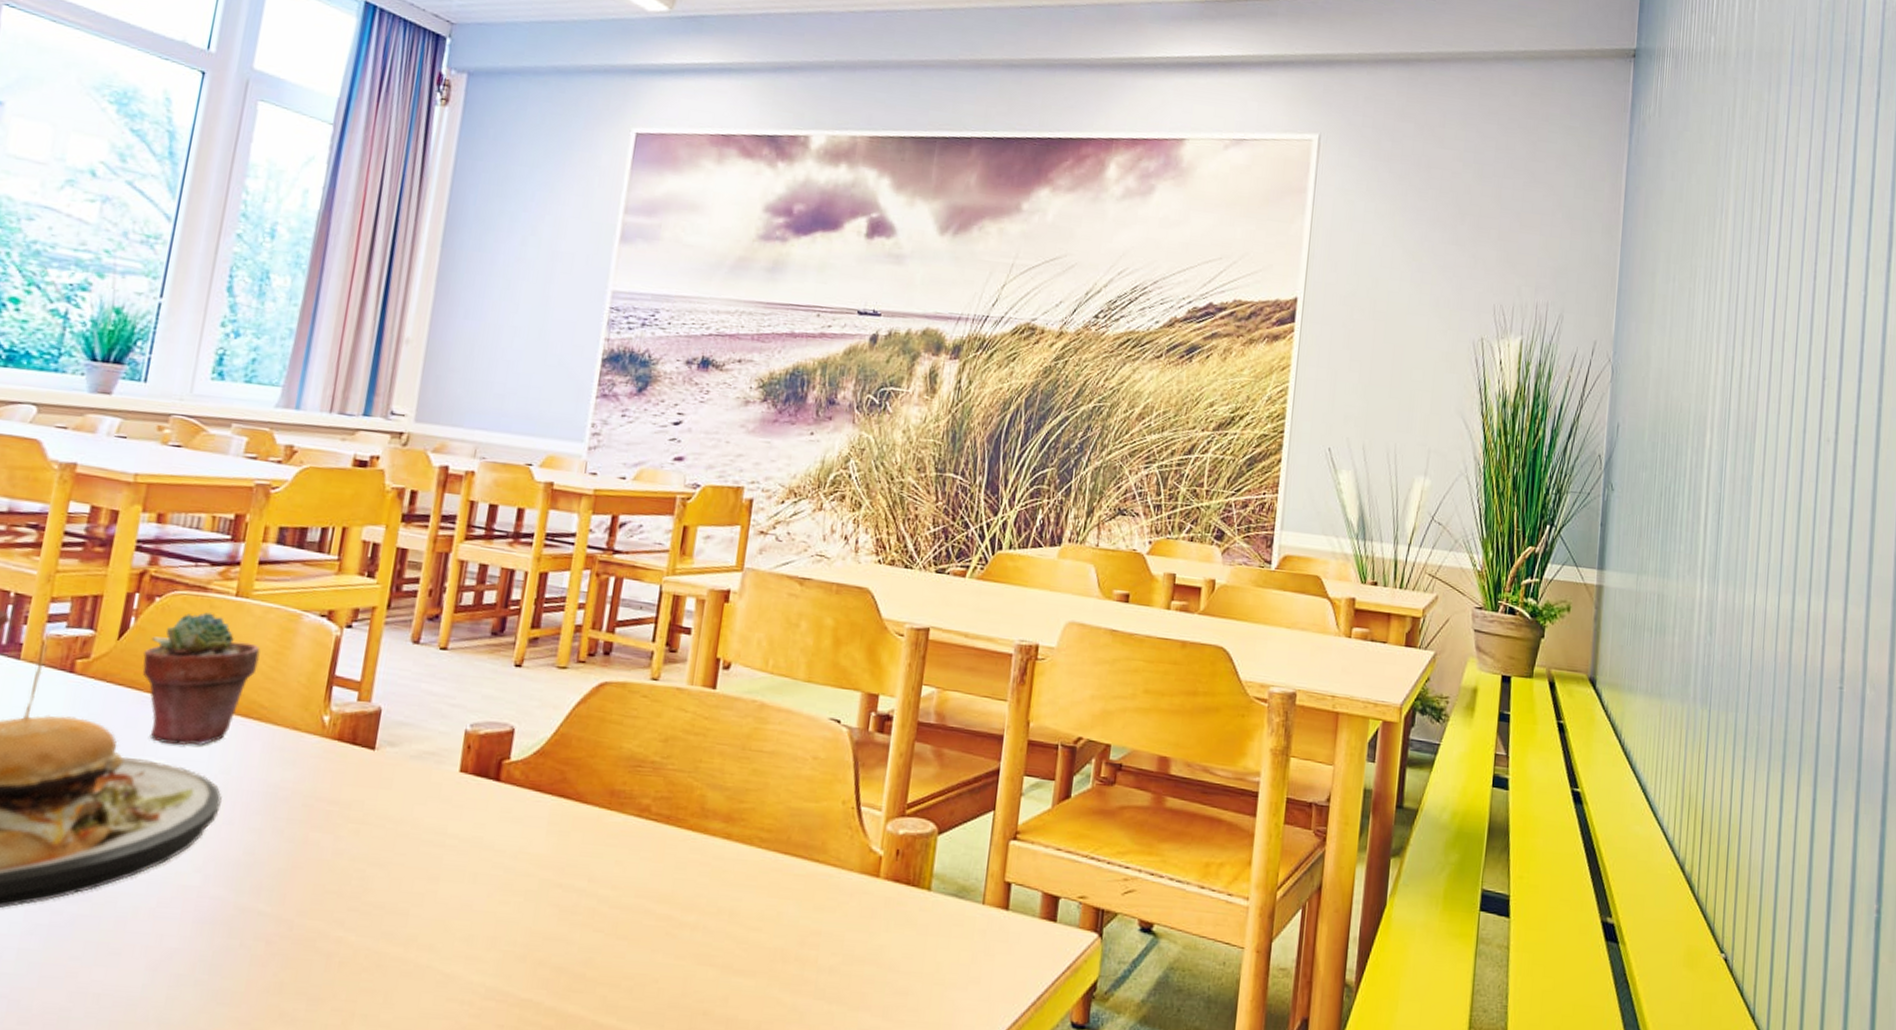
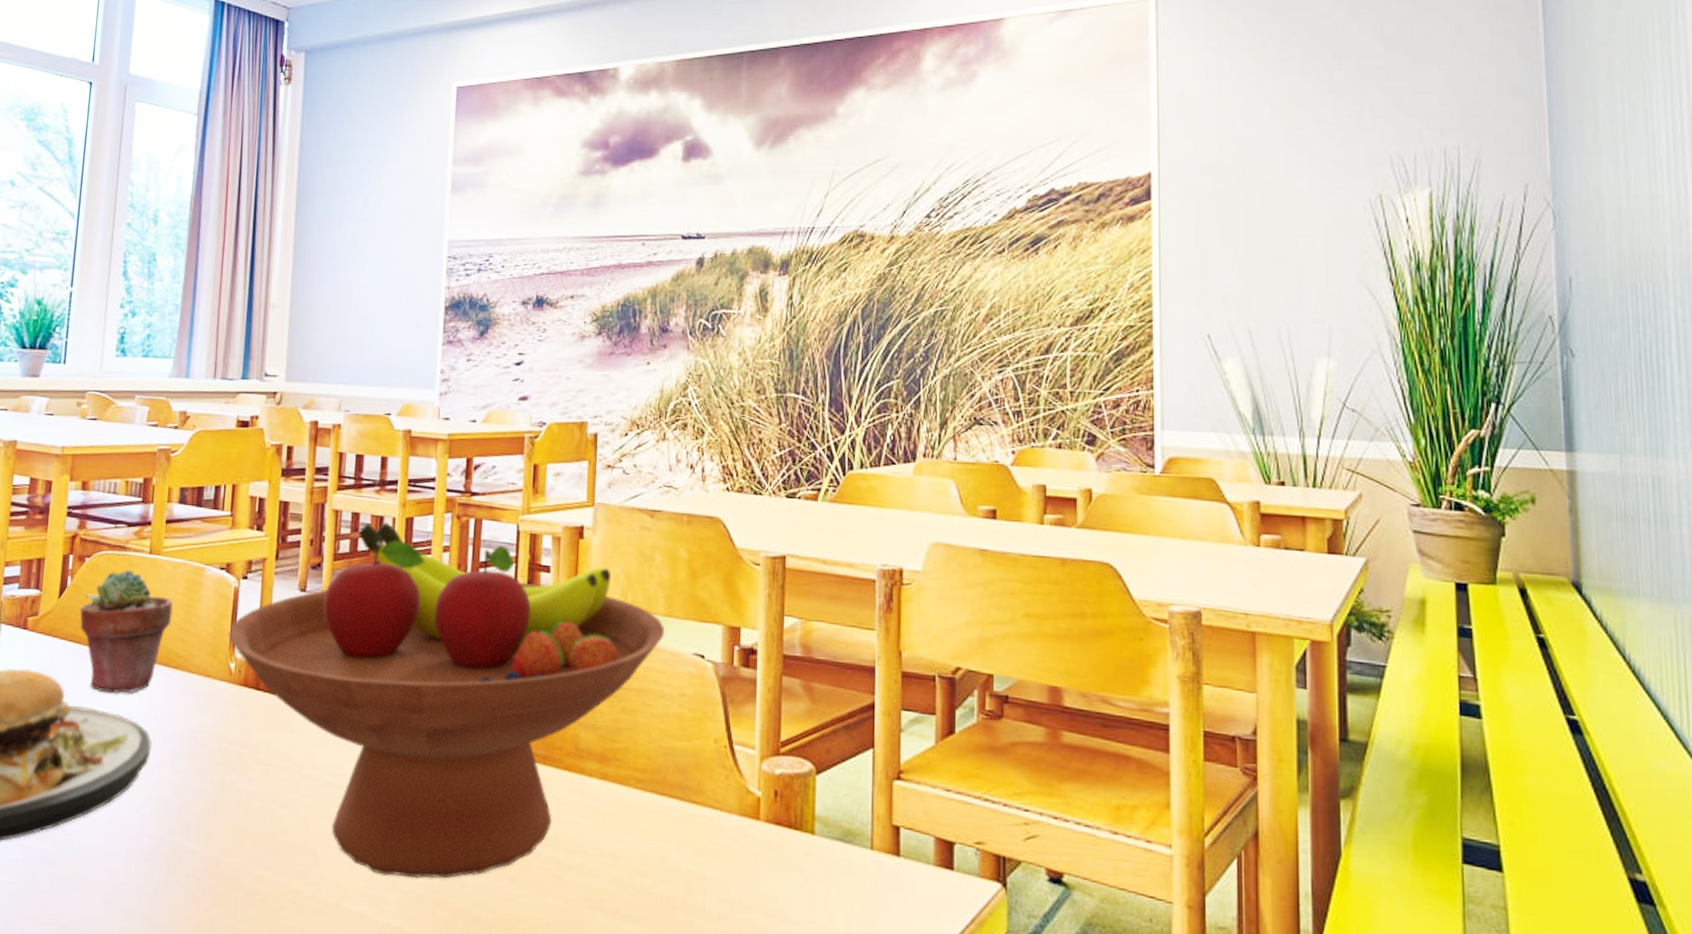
fruit bowl: none [324,575,803,938] -> present [229,522,664,879]

